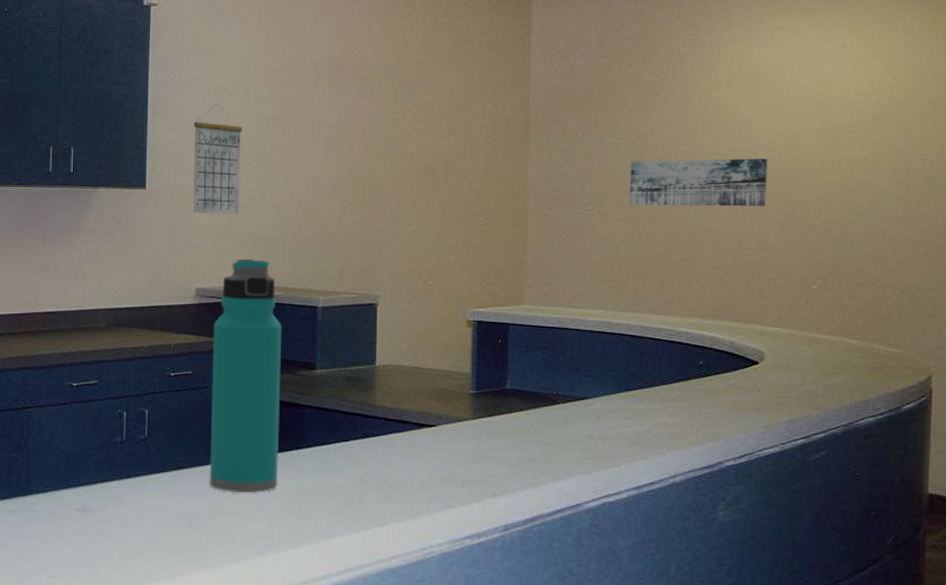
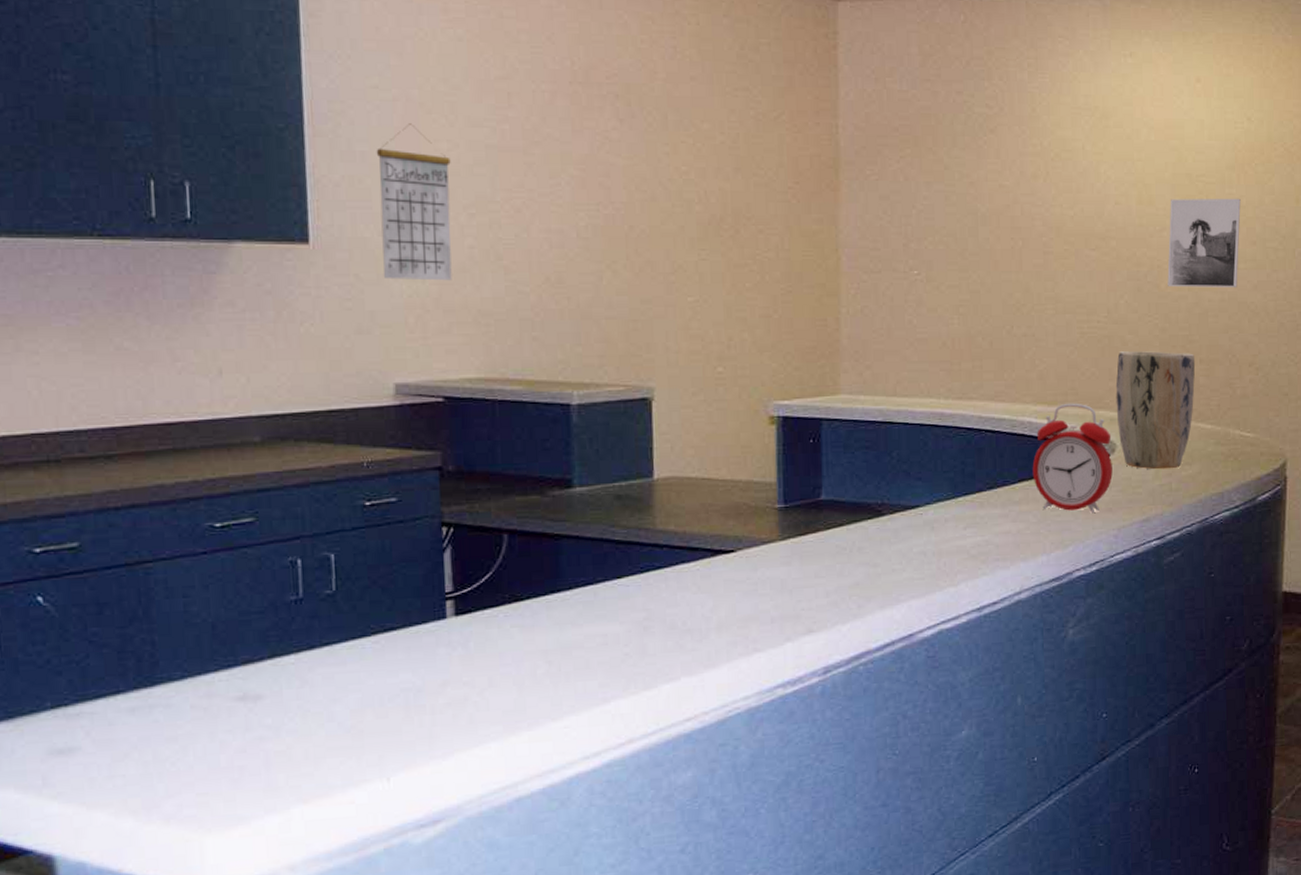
water bottle: present [209,259,282,493] -> none [424,342,529,657]
wall art: present [629,159,768,207] -> none [962,213,1118,271]
alarm clock: none [688,317,761,411] -> present [1032,403,1113,512]
plant pot: none [765,275,841,377] -> present [1115,351,1196,470]
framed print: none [814,144,885,221] -> present [1167,198,1241,288]

